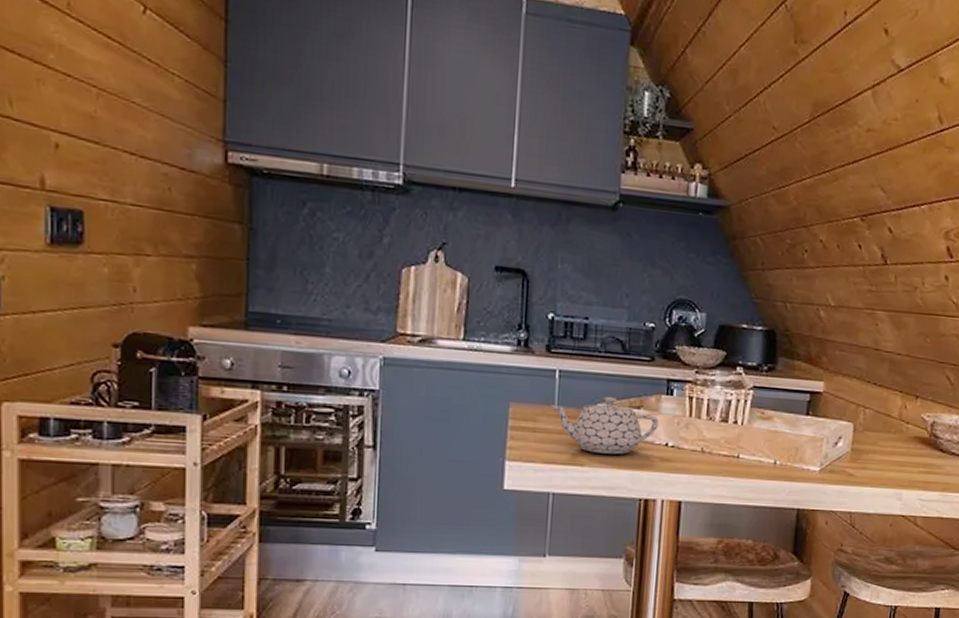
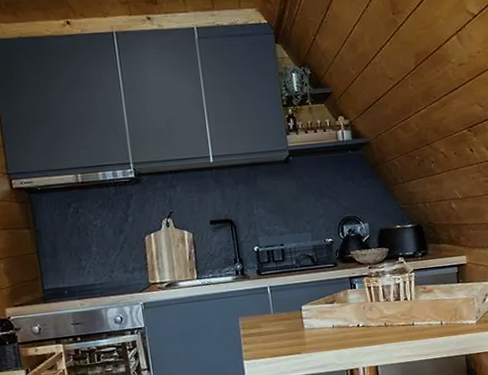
teapot: present [551,397,659,455] -> none [268,298,349,343]

